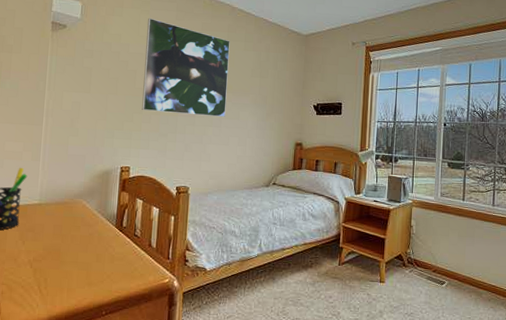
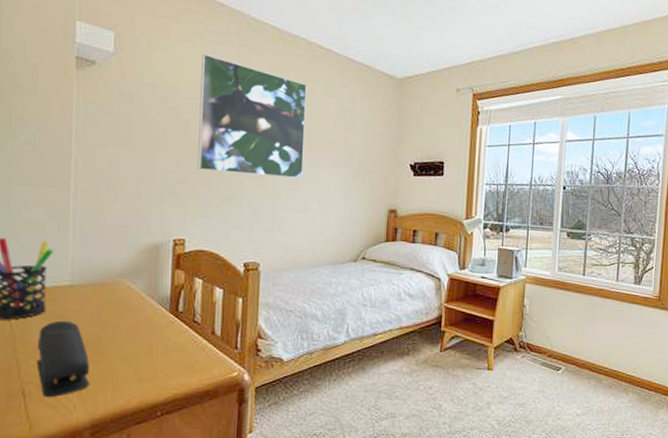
stapler: none [9,232,50,297] -> present [36,320,90,398]

